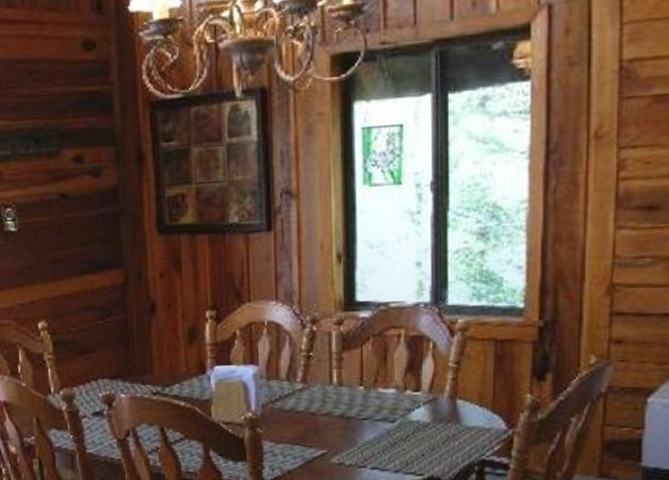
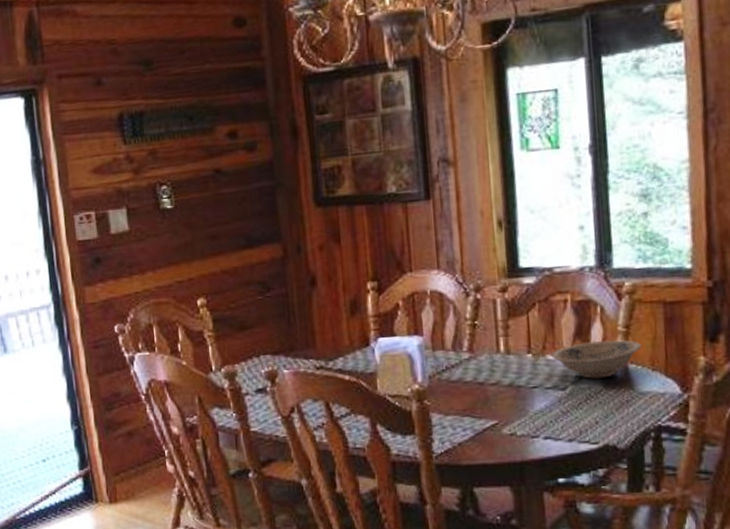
bowl: none [383,375,471,413] -> present [551,340,642,379]

